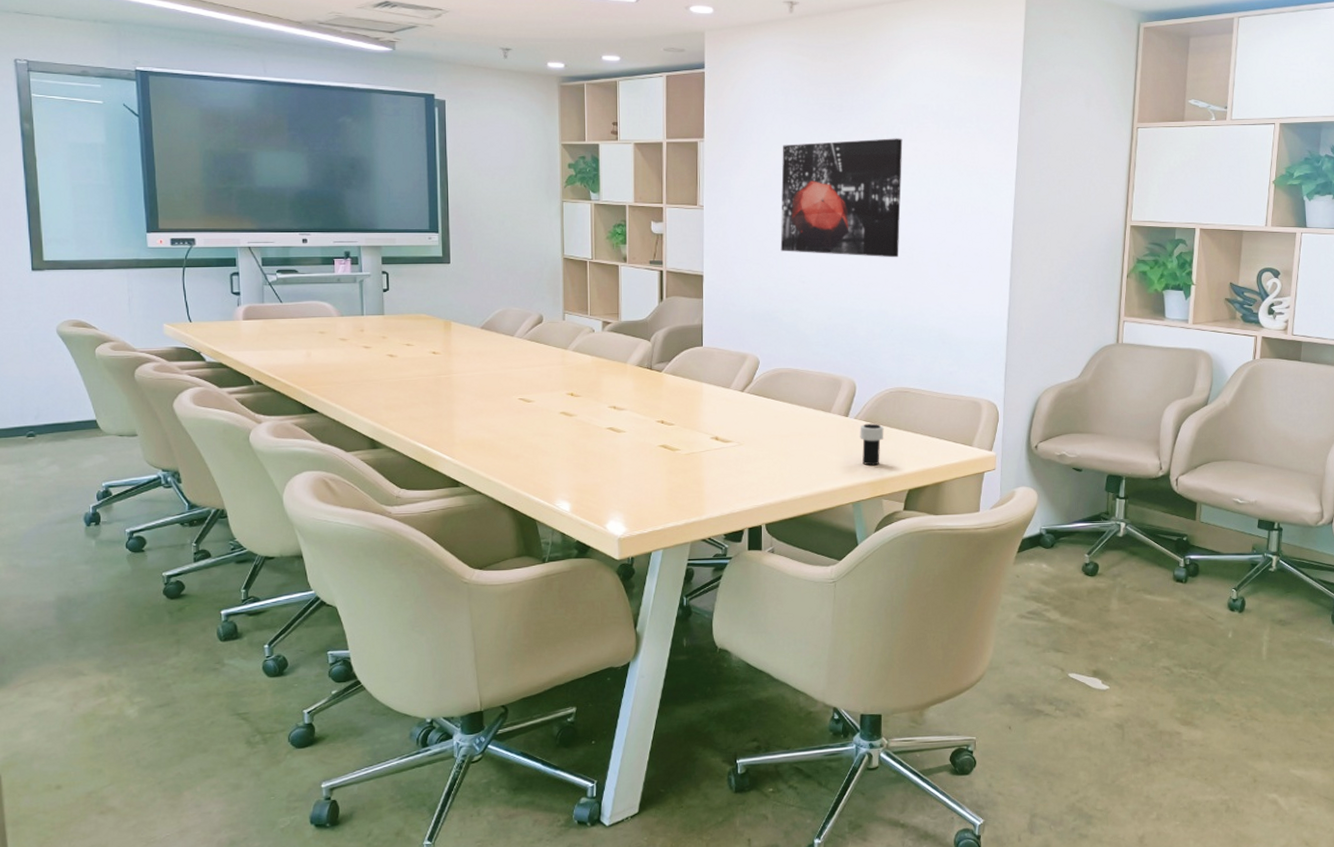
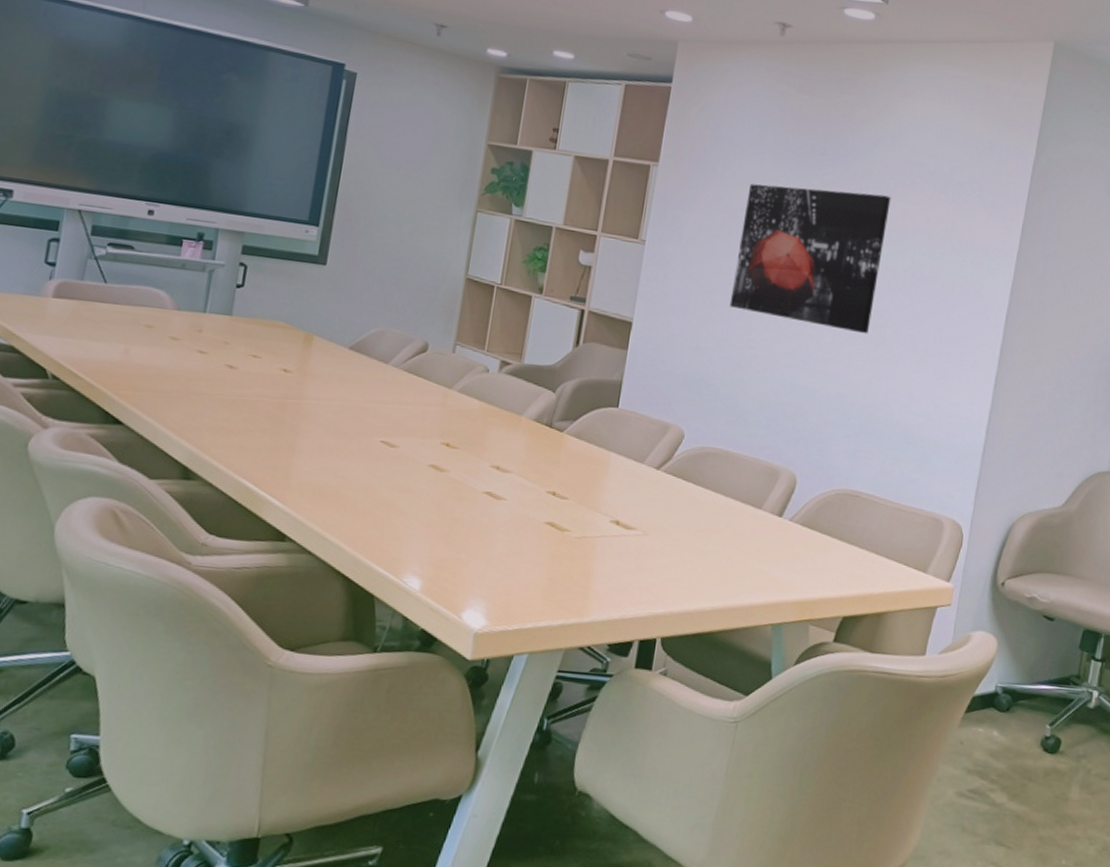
cup: present [860,423,884,466] -> none [791,528,824,582]

